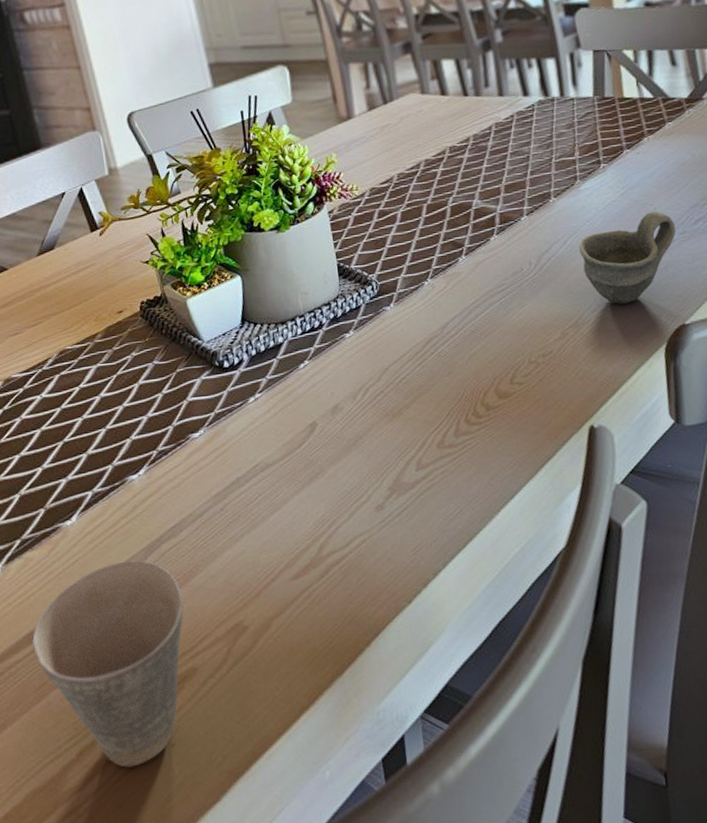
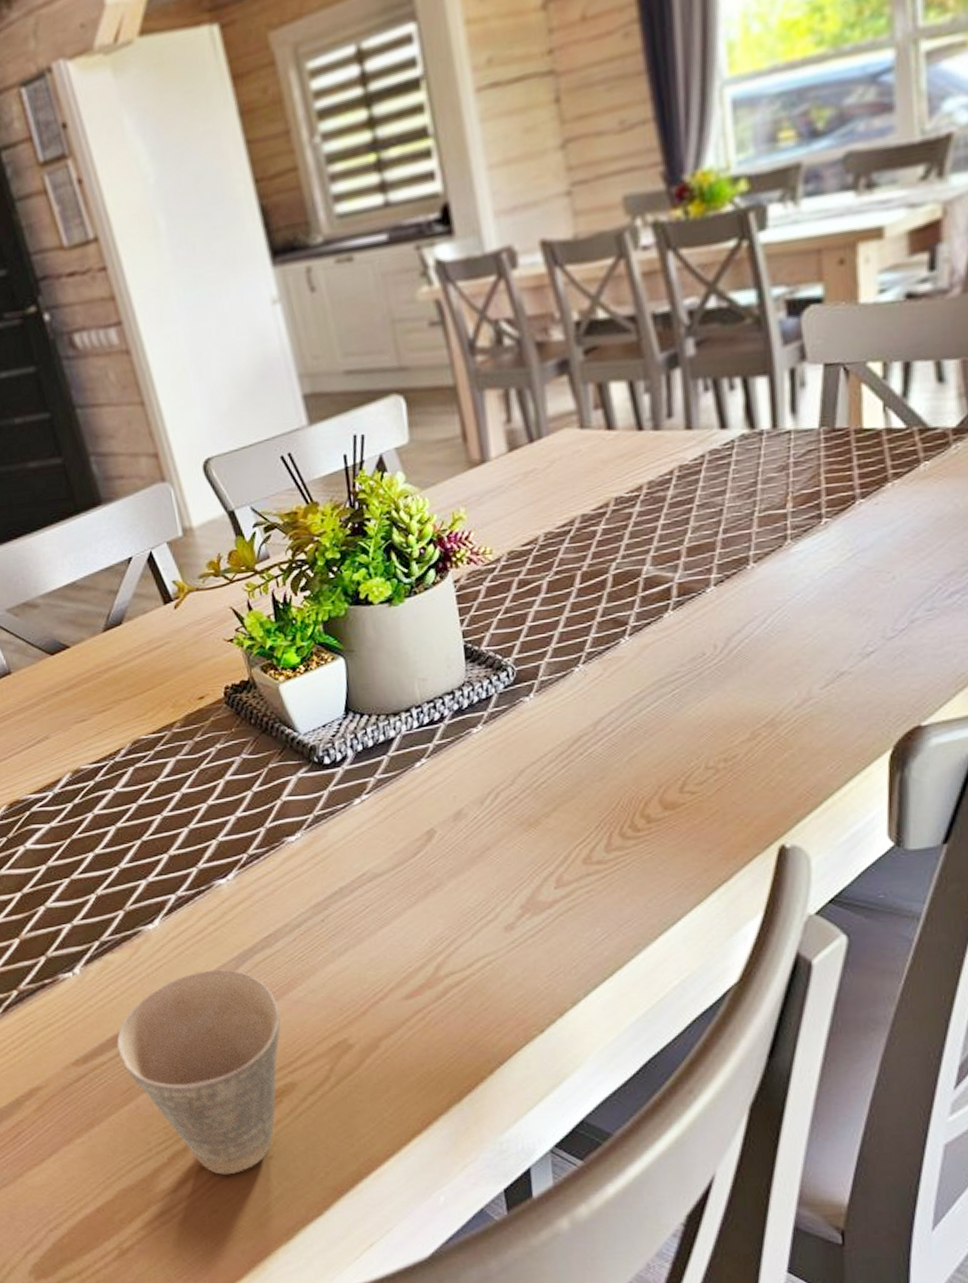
cup: present [579,210,676,305] -> none [783,580,921,700]

